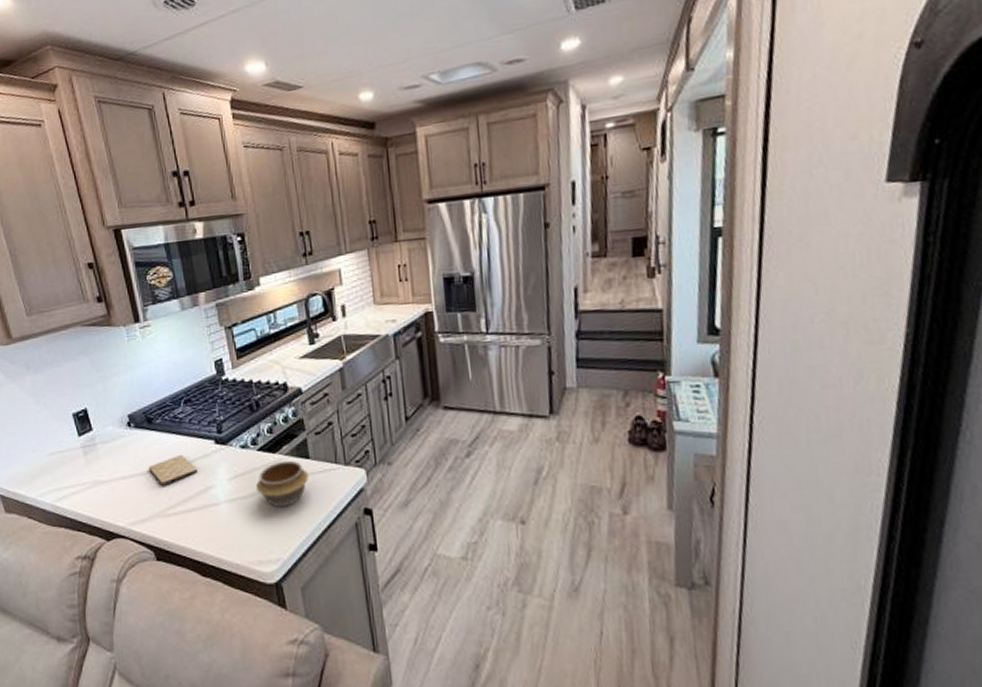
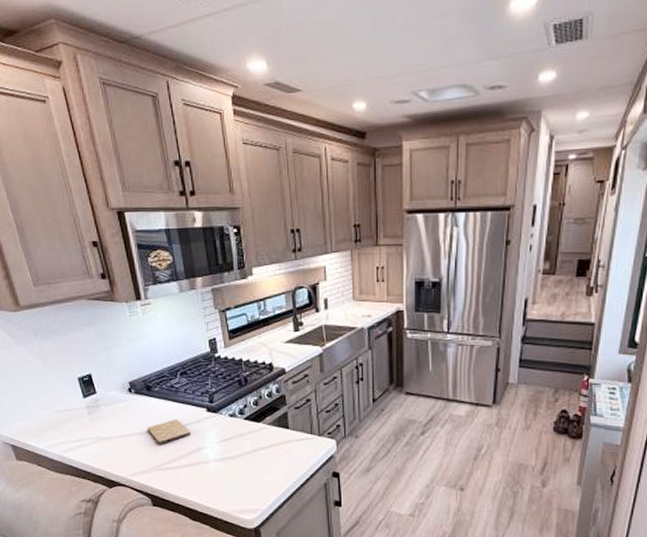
bowl: present [256,460,309,508] -> none [242,429,288,468]

